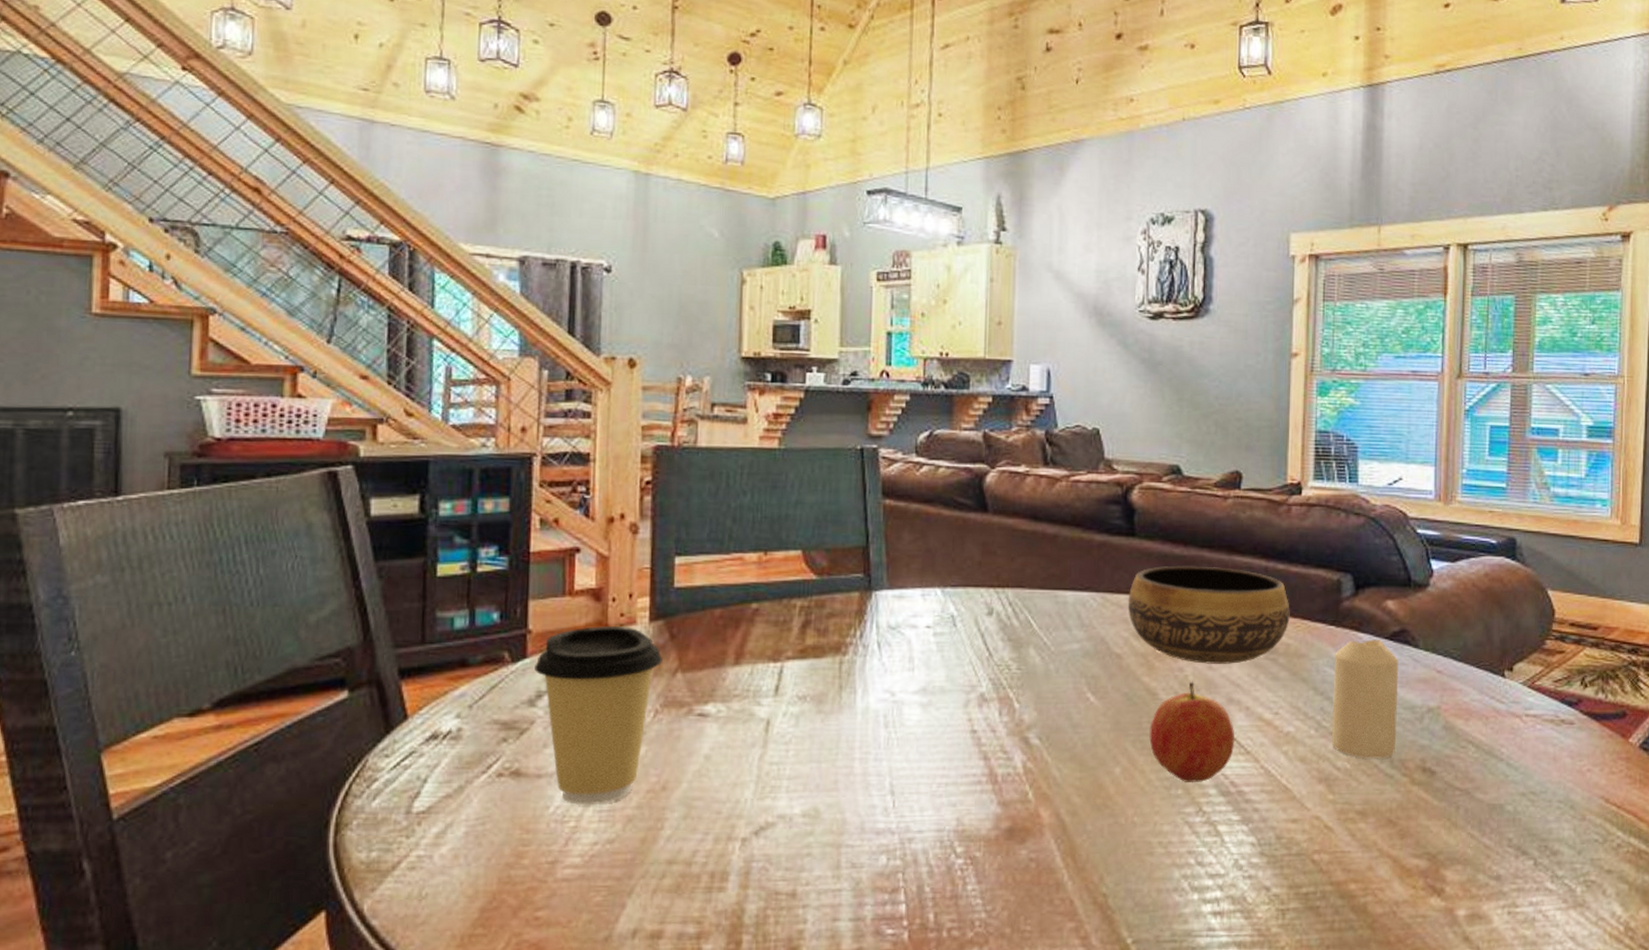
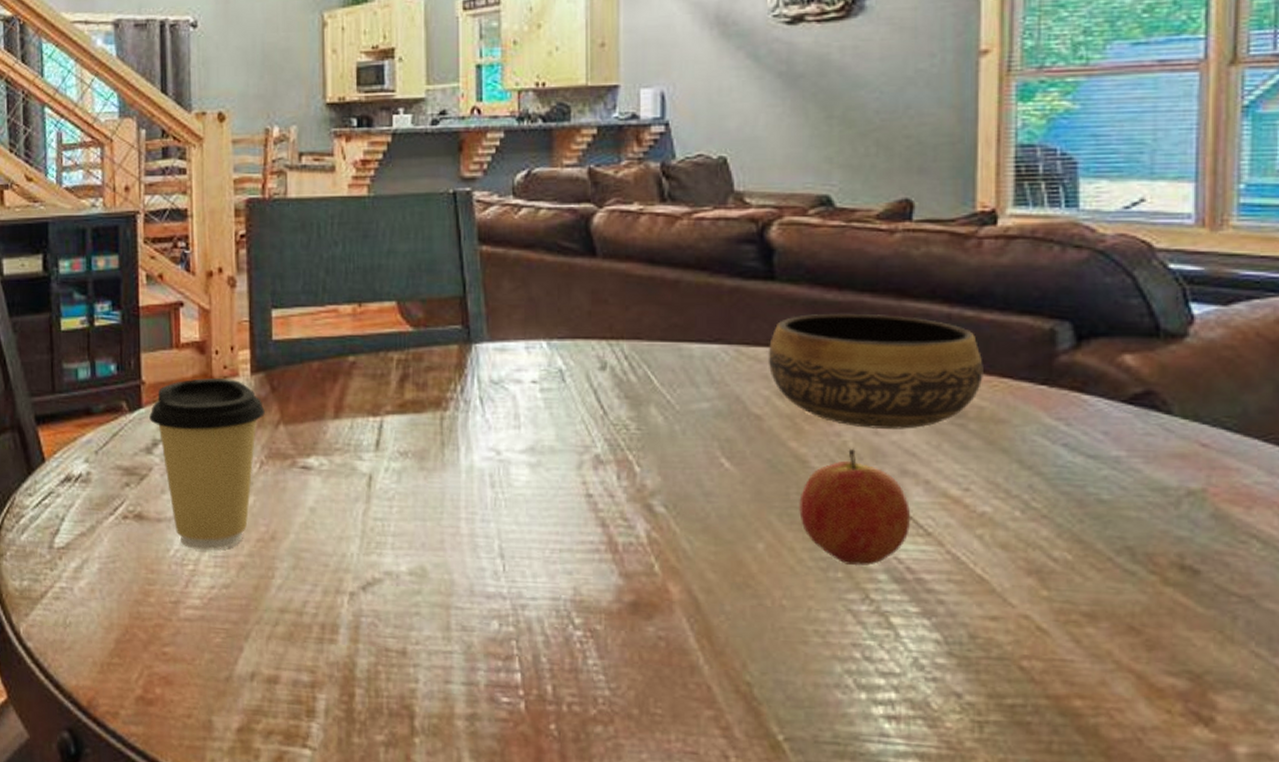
candle: present [1331,638,1399,759] -> none [1044,402,1143,551]

